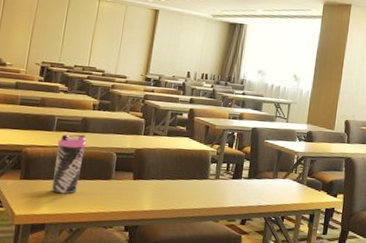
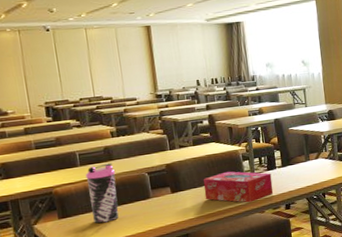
tissue box: none [164,170,235,208] -> present [203,171,274,203]

